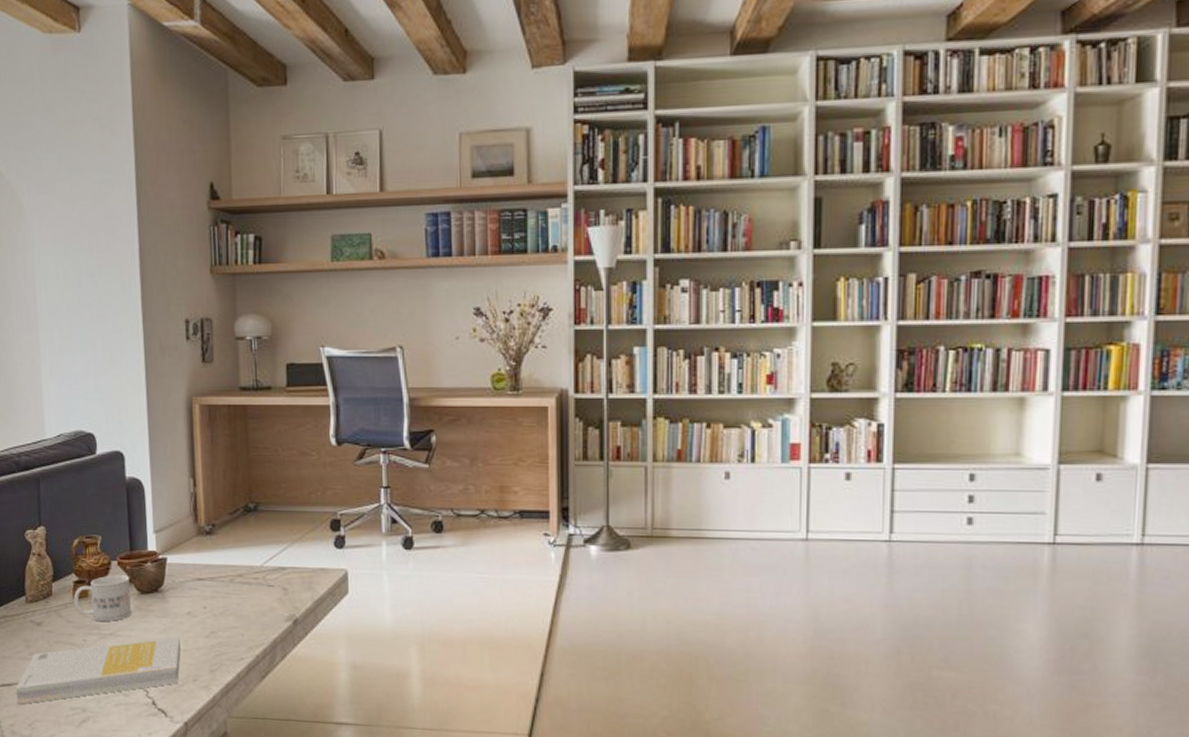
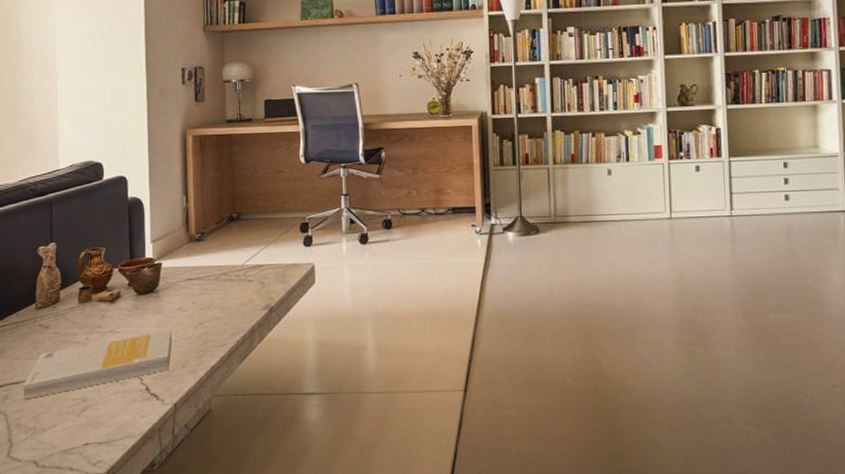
mug: present [73,575,131,621] -> none [79,280,129,321]

